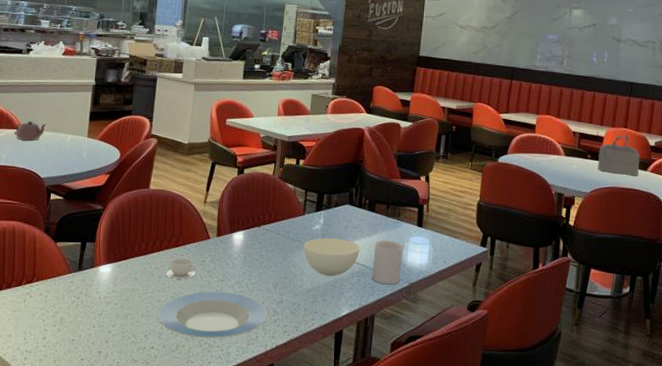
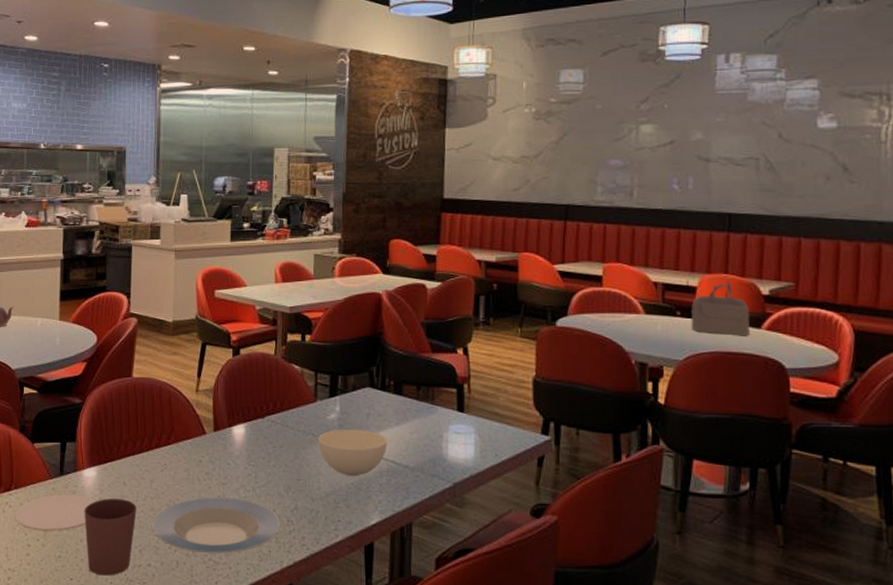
plate: none [35,287,110,319] -> present [15,494,96,531]
dixie cup: none [97,291,145,357] -> present [84,498,137,576]
teacup: present [165,257,196,279] -> none [157,457,192,483]
cup: present [371,240,403,285] -> none [404,430,442,486]

